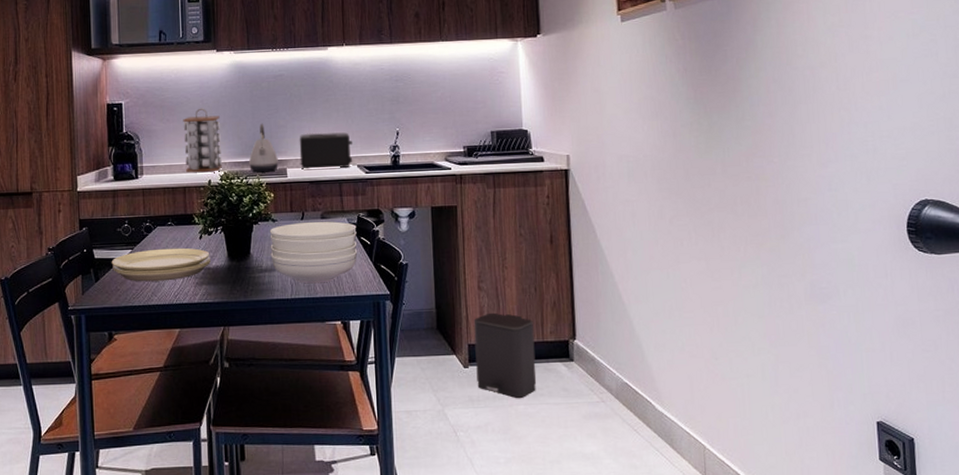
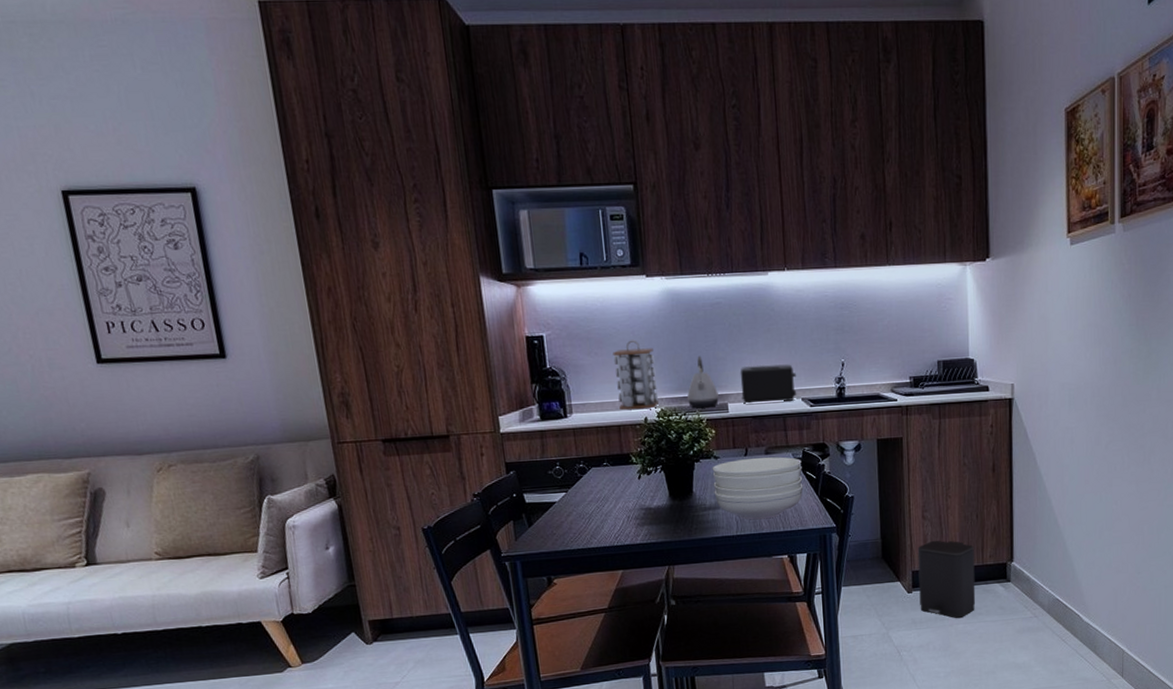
plate: present [111,247,212,282] -> none [544,488,652,525]

